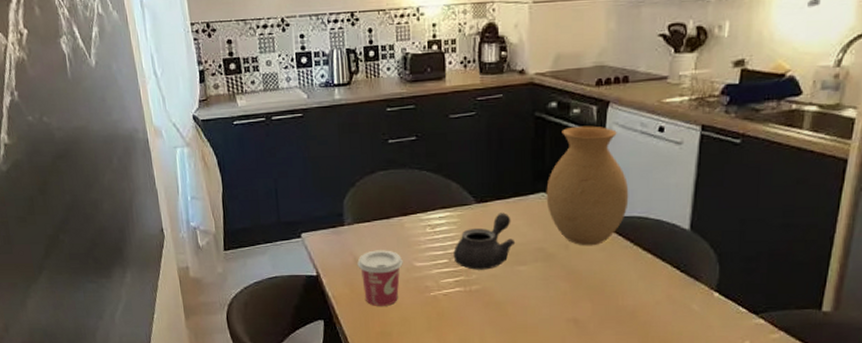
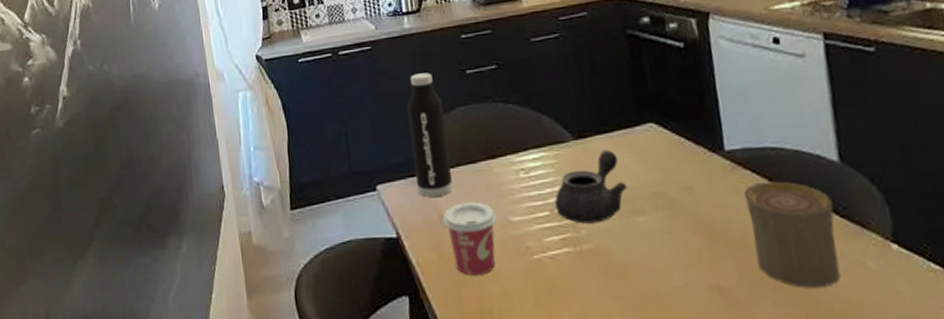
water bottle: none [332,140,369,244] -> present [406,73,453,197]
vase: present [546,126,629,246] -> none [653,41,756,188]
cup: none [609,243,677,323] -> present [744,181,841,289]

